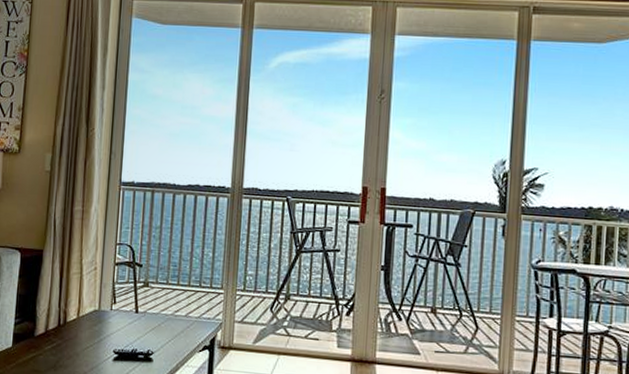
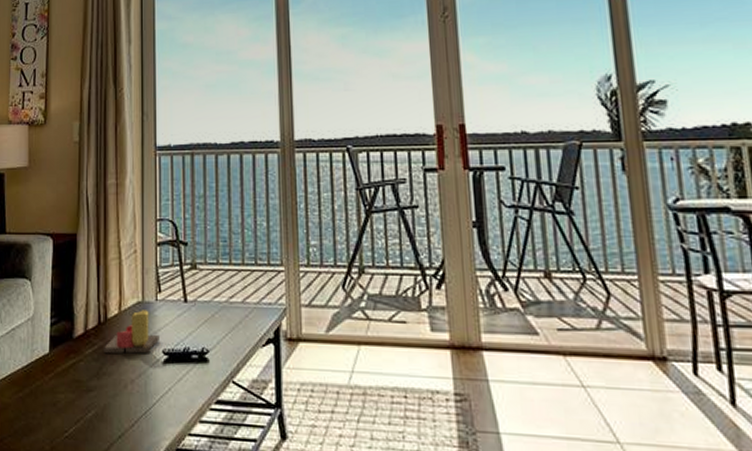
candle: none [61,317,112,352] -> present [104,310,159,354]

